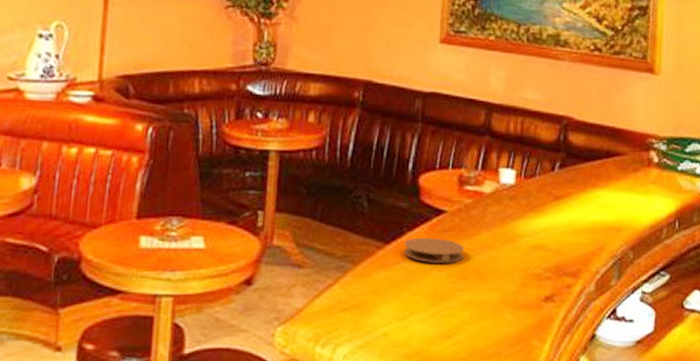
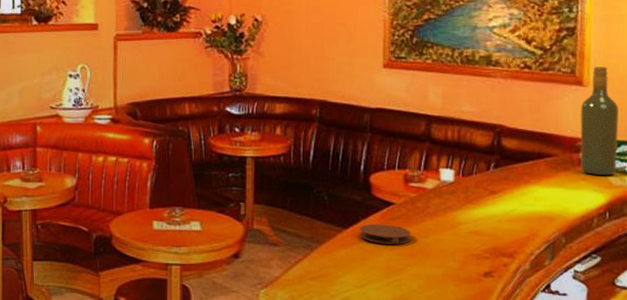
wine bottle: none [650,52,690,178] -> present [580,66,619,175]

